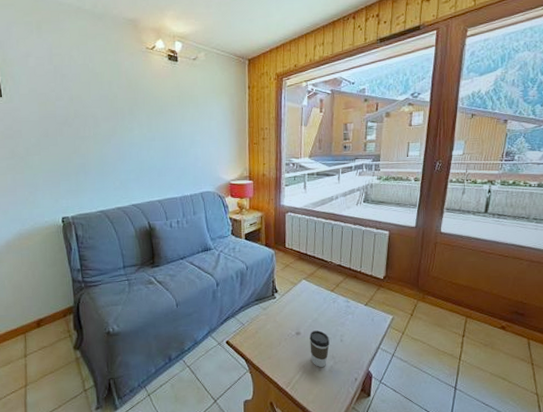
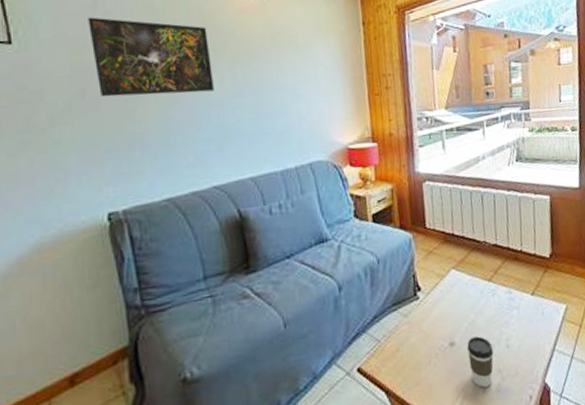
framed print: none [51,79,135,137] -> present [88,17,214,97]

